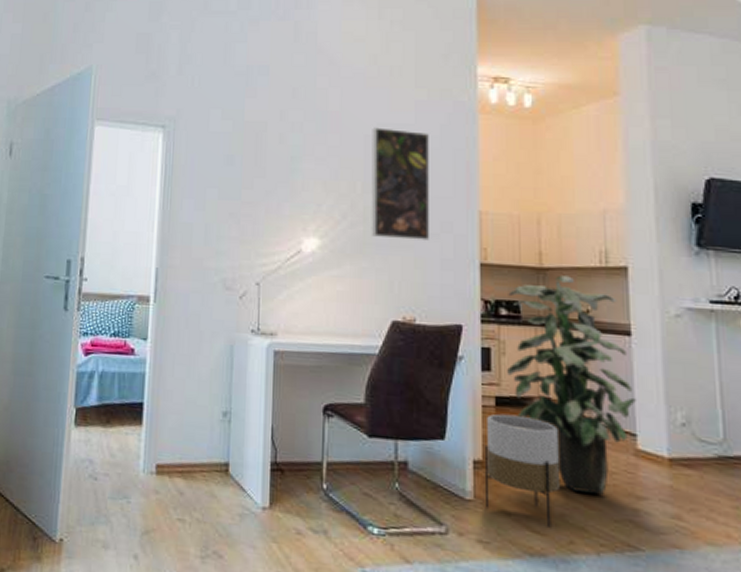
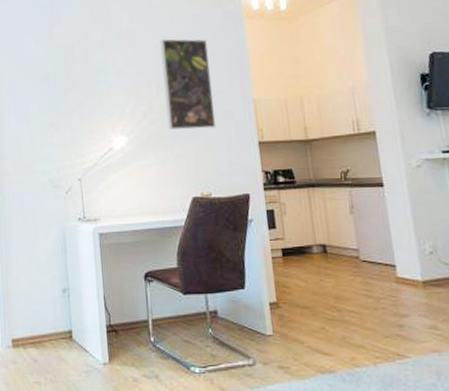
planter: present [484,413,561,528] -> none [277,261,341,349]
indoor plant: present [507,275,637,494] -> none [283,144,394,317]

